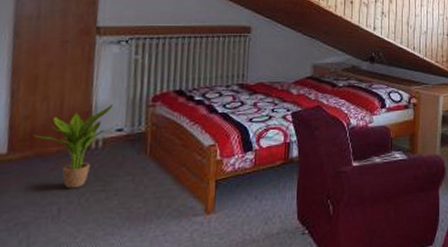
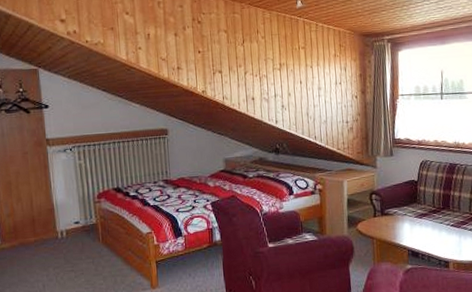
potted plant: present [33,105,115,189] -> none [16,202,73,270]

